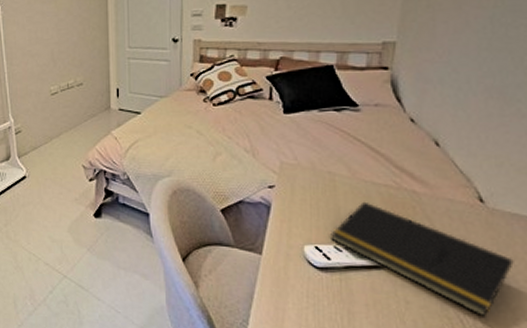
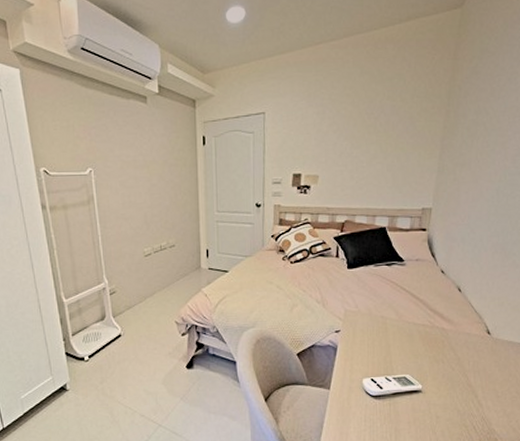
notepad: present [330,201,514,317] -> none [383,339,509,423]

